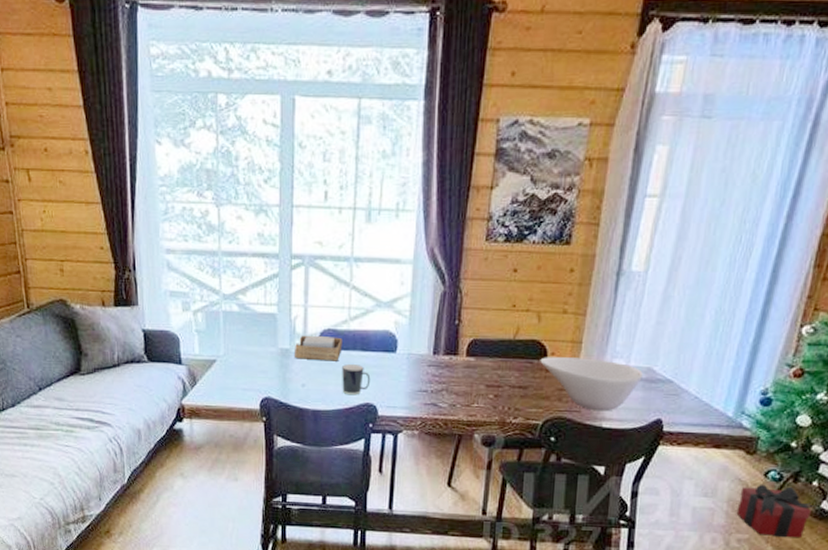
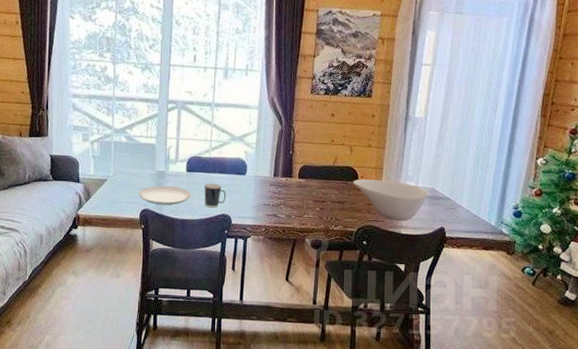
plate: none [258,367,324,392] -> present [139,185,191,205]
napkin holder: present [293,335,343,361] -> none [167,160,205,181]
gift box: present [736,484,815,539] -> none [504,278,561,321]

